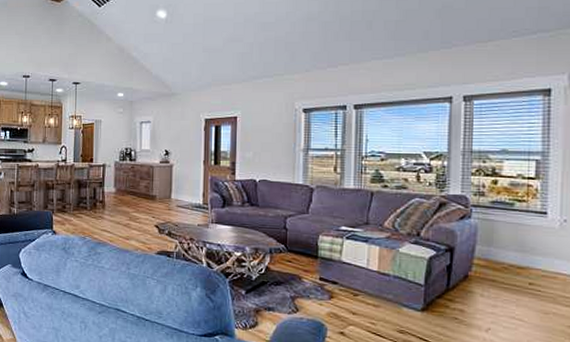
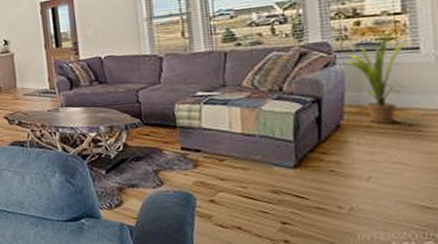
house plant: none [477,190,542,280] -> present [339,32,413,123]

